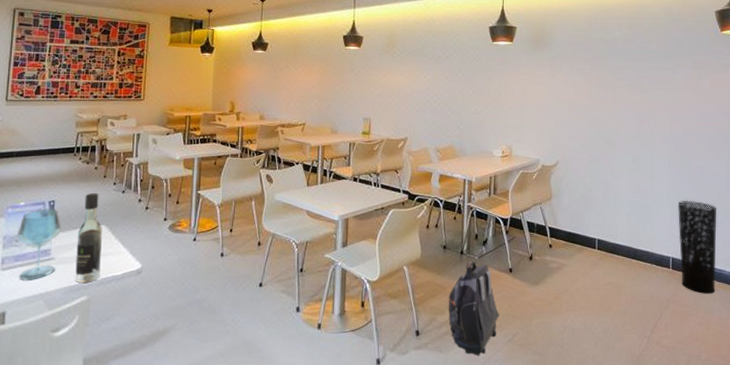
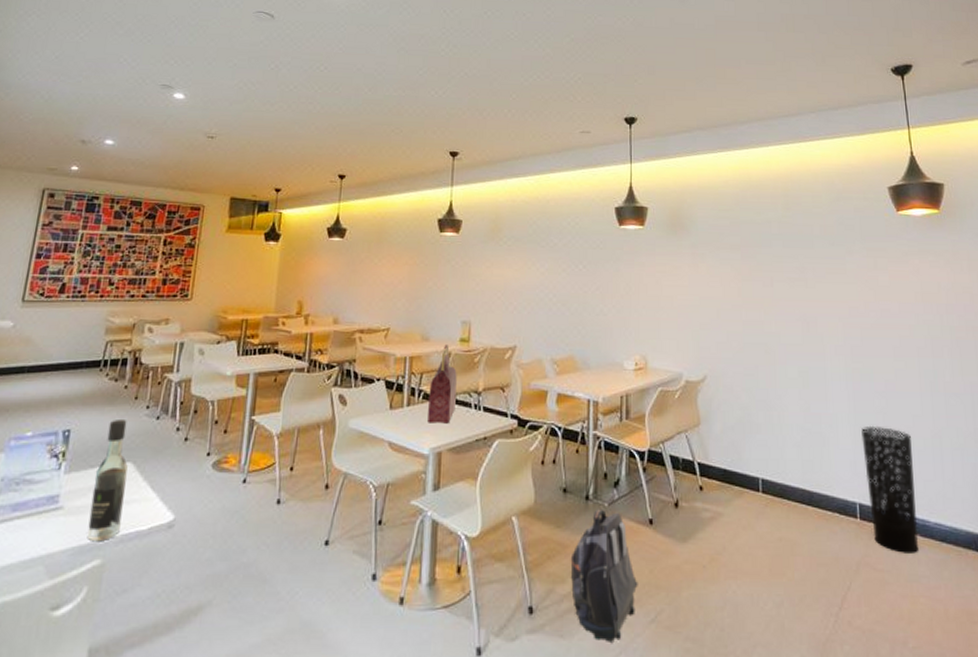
wine glass: present [16,209,62,280] -> none [16,442,77,538]
handbag: none [337,136,360,197] -> present [428,344,457,424]

